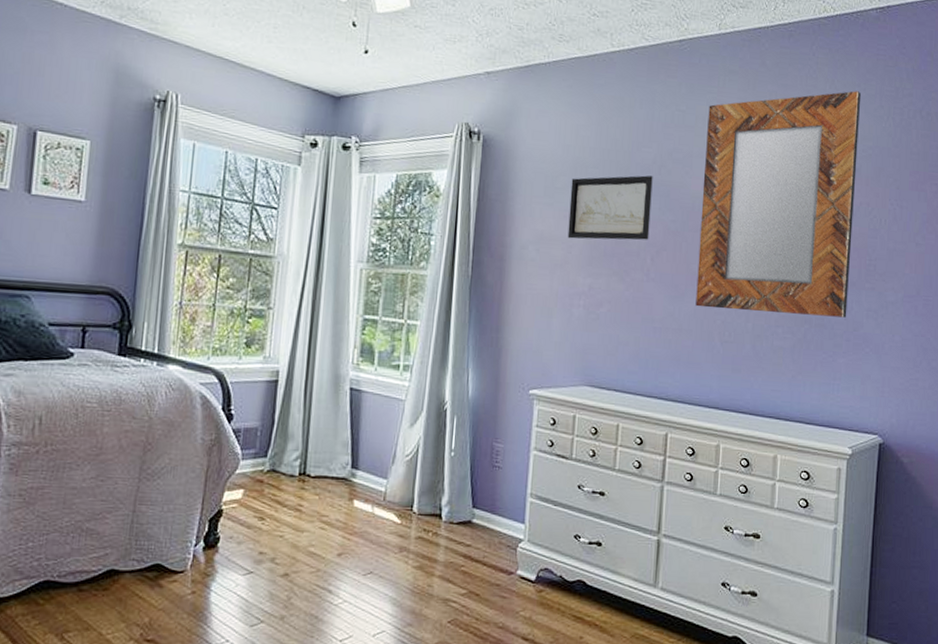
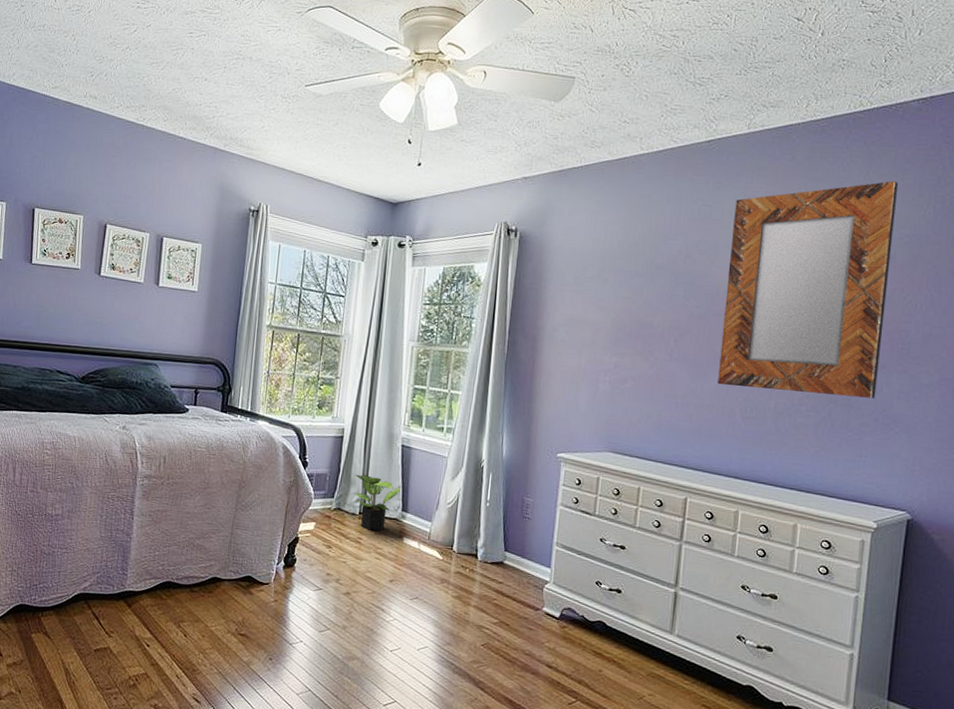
potted plant: none [293,425,349,495] -> present [355,473,401,531]
wall art: present [567,175,653,240] -> none [595,265,678,324]

